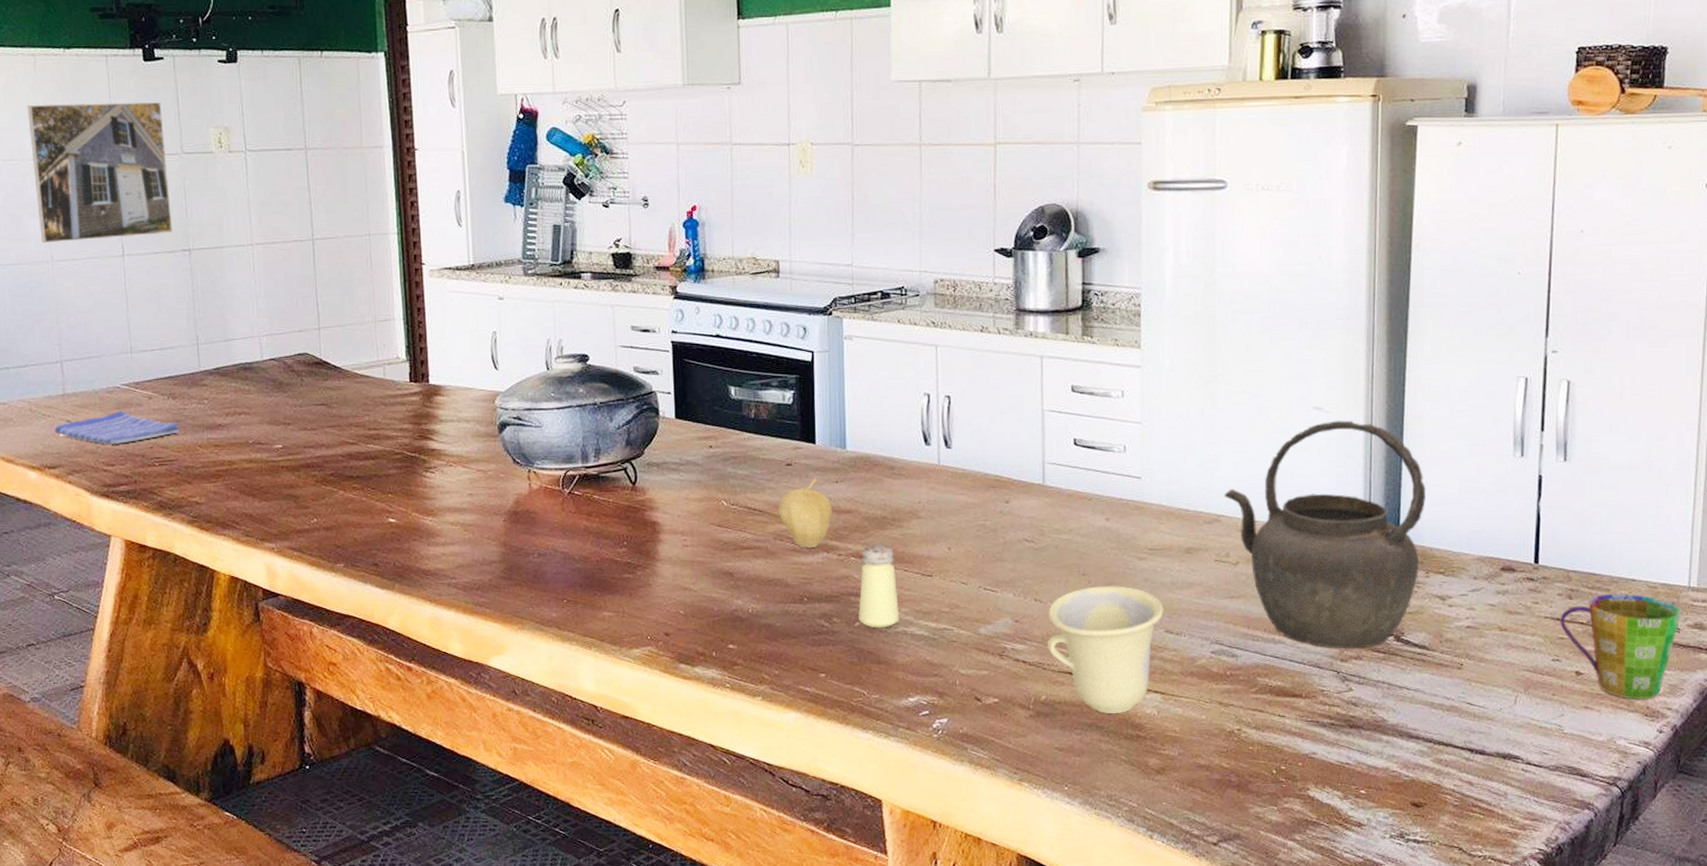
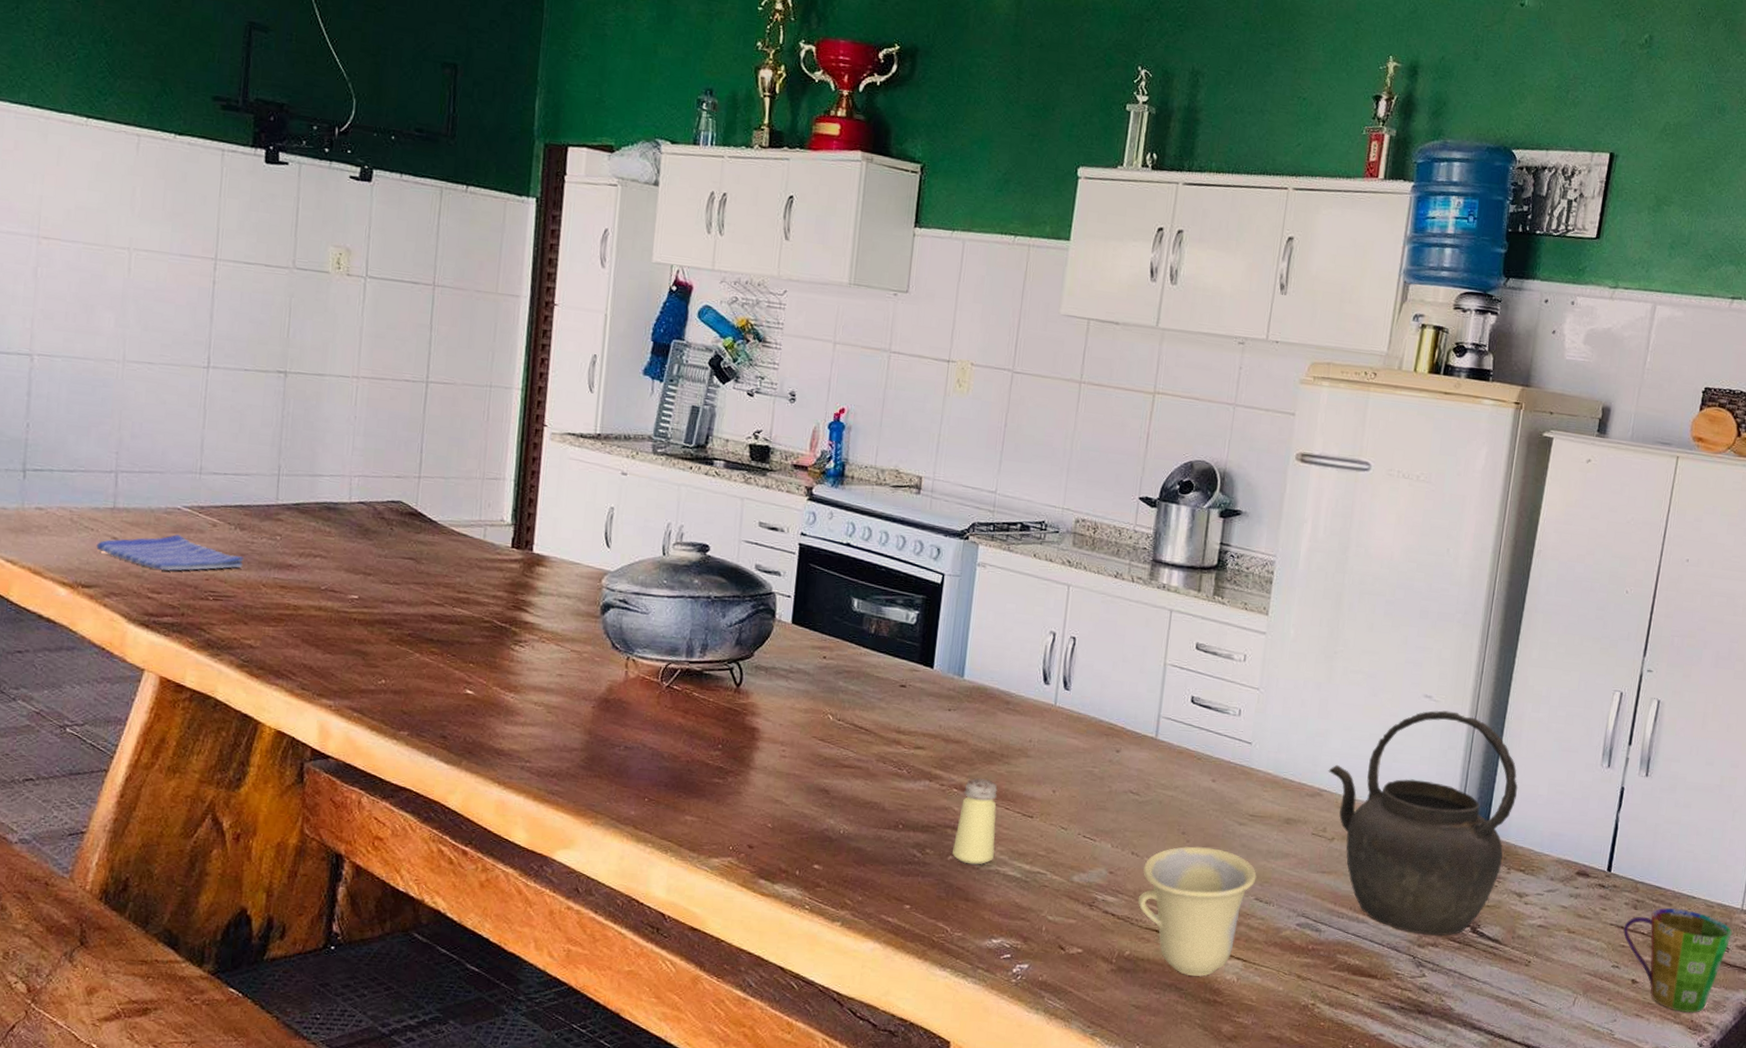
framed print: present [27,102,172,244] -> none [115,187,278,352]
fruit: present [778,477,832,548] -> none [884,702,941,774]

